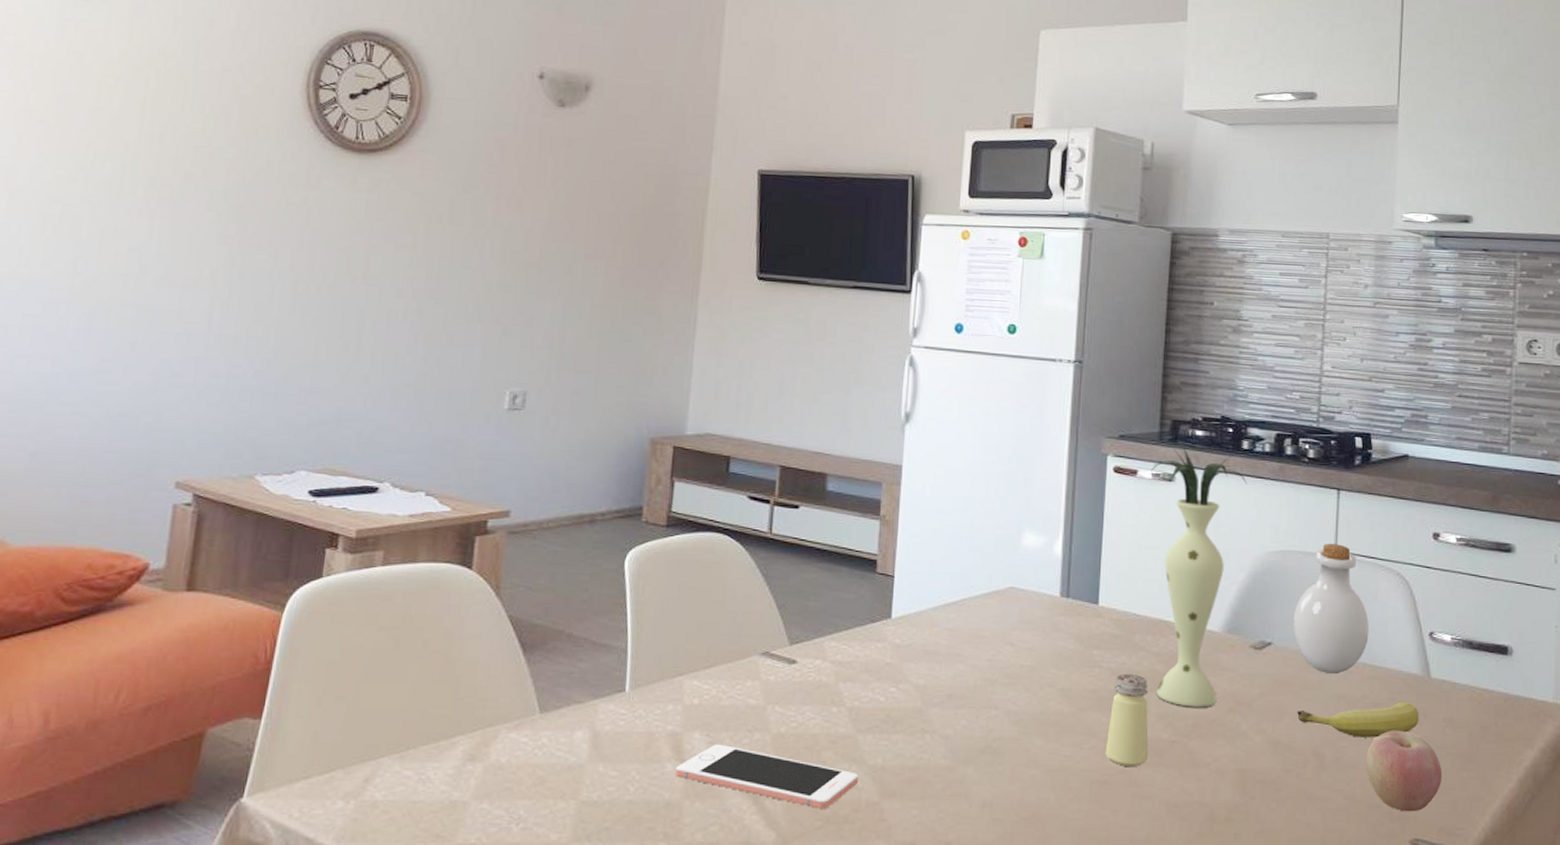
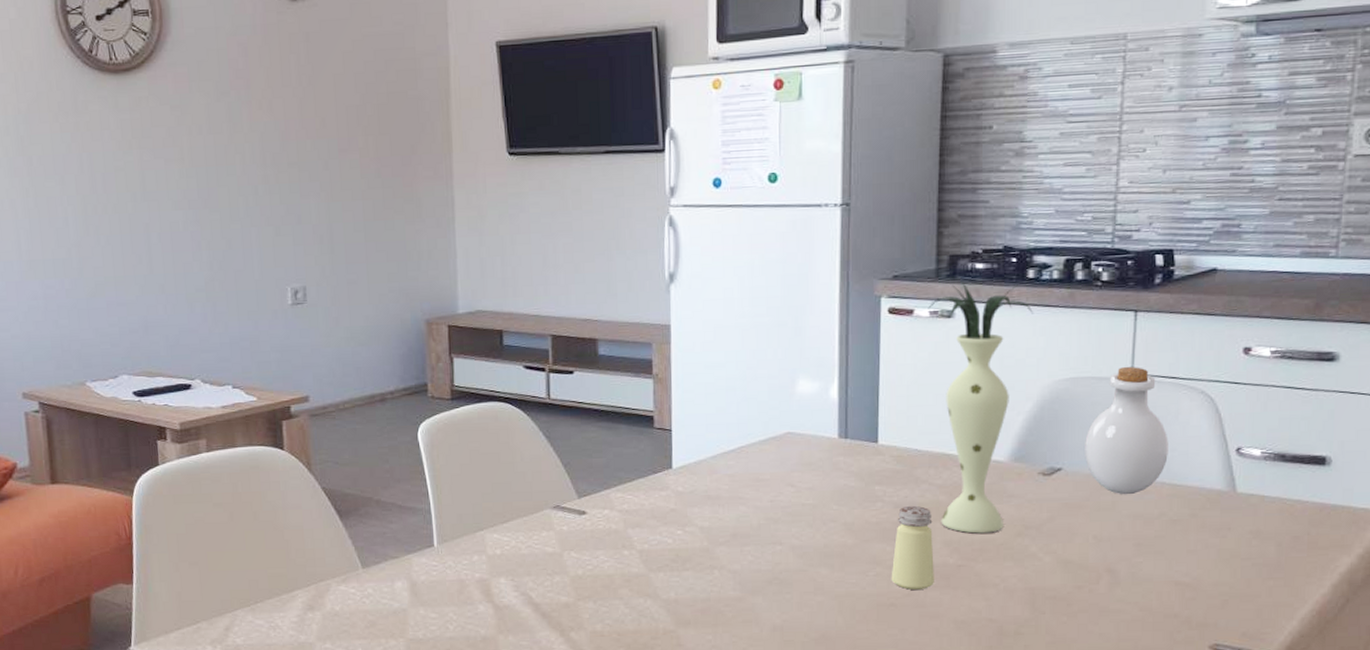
cell phone: present [676,744,859,810] -> none [488,587,655,639]
fruit: present [1297,702,1419,738] -> none [1089,517,1223,553]
apple: present [1366,730,1443,812] -> none [1163,544,1247,620]

